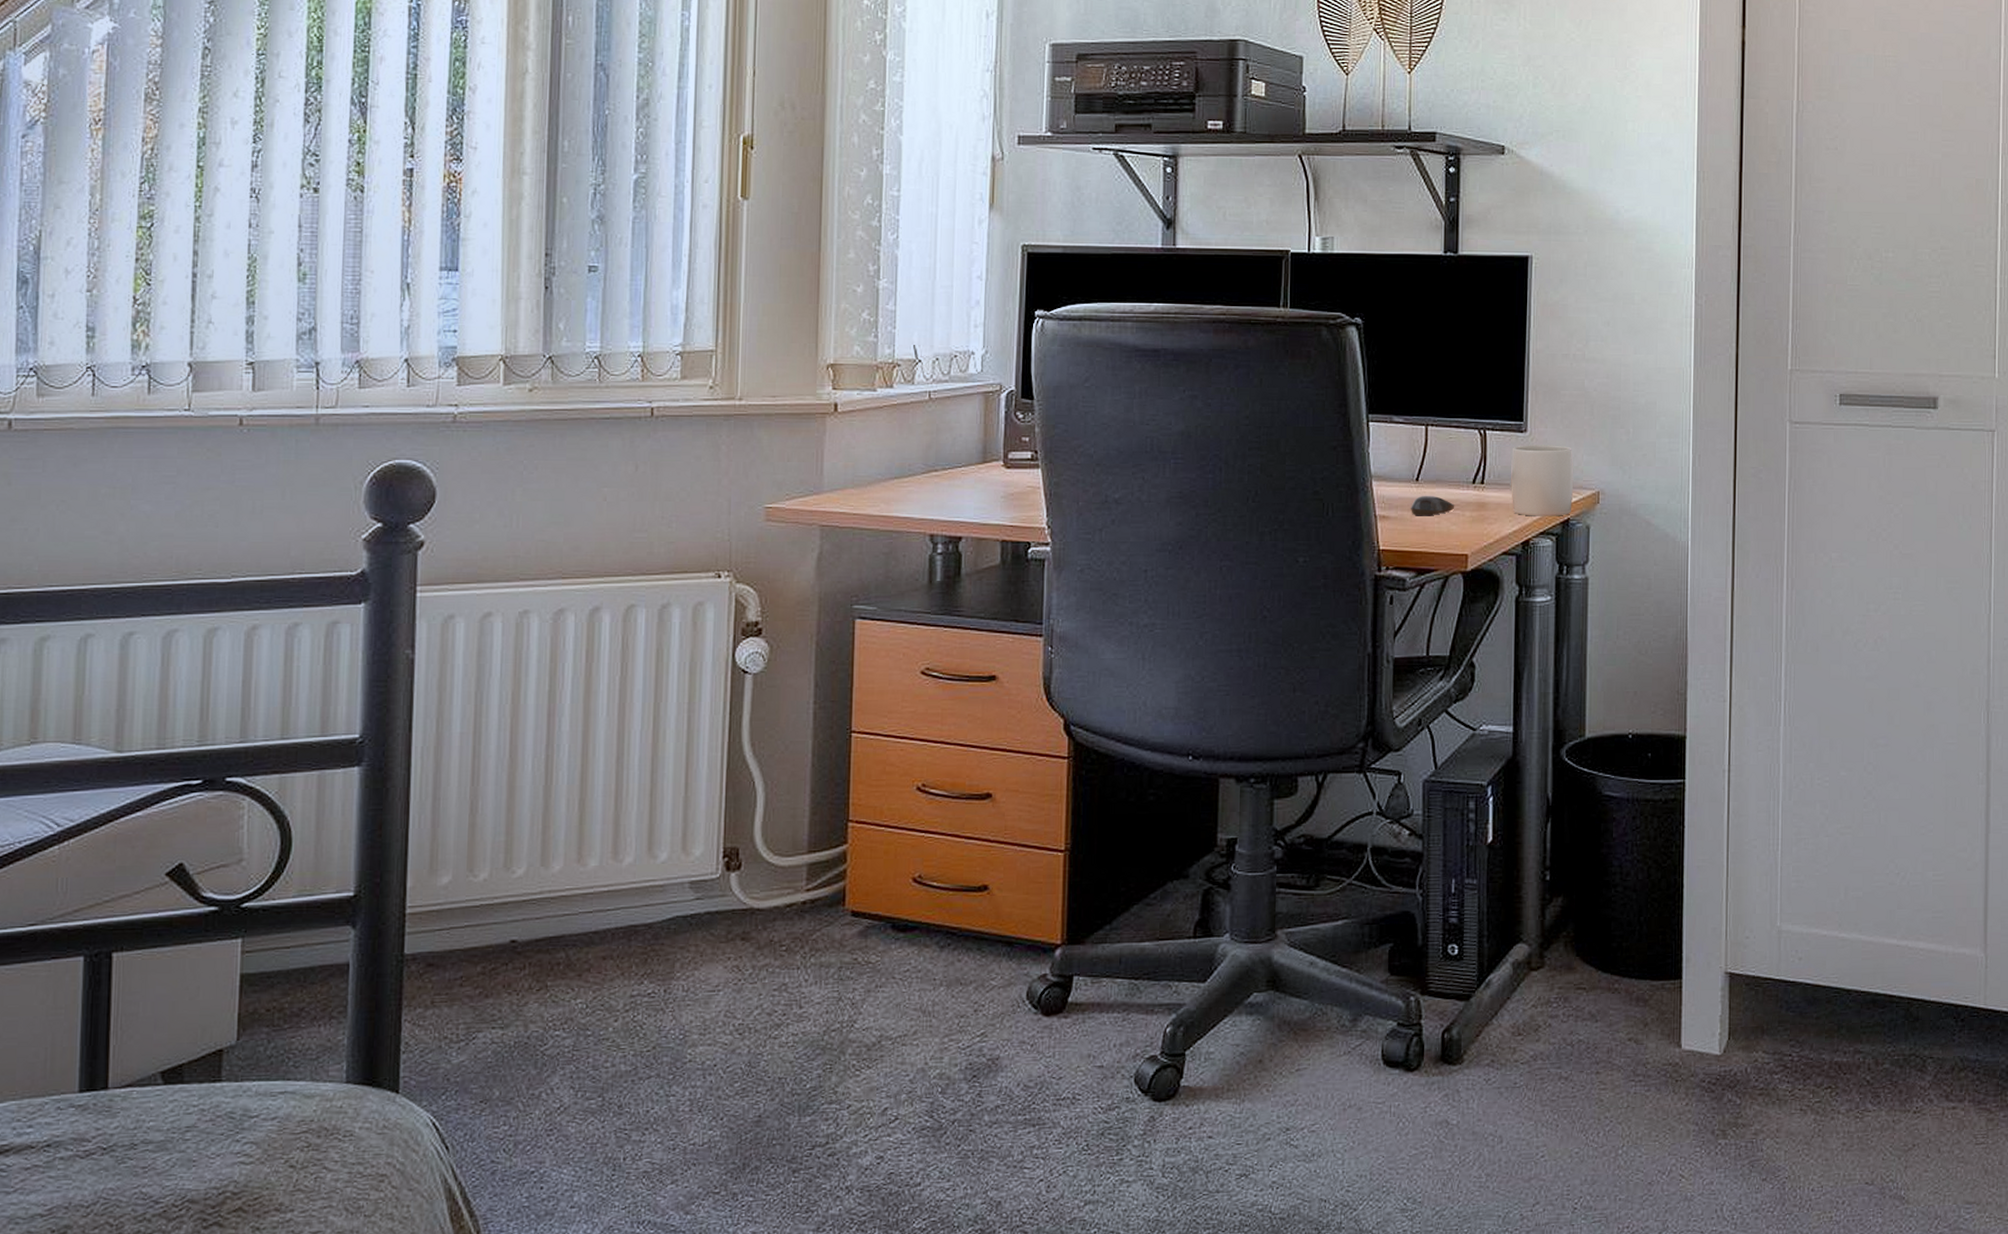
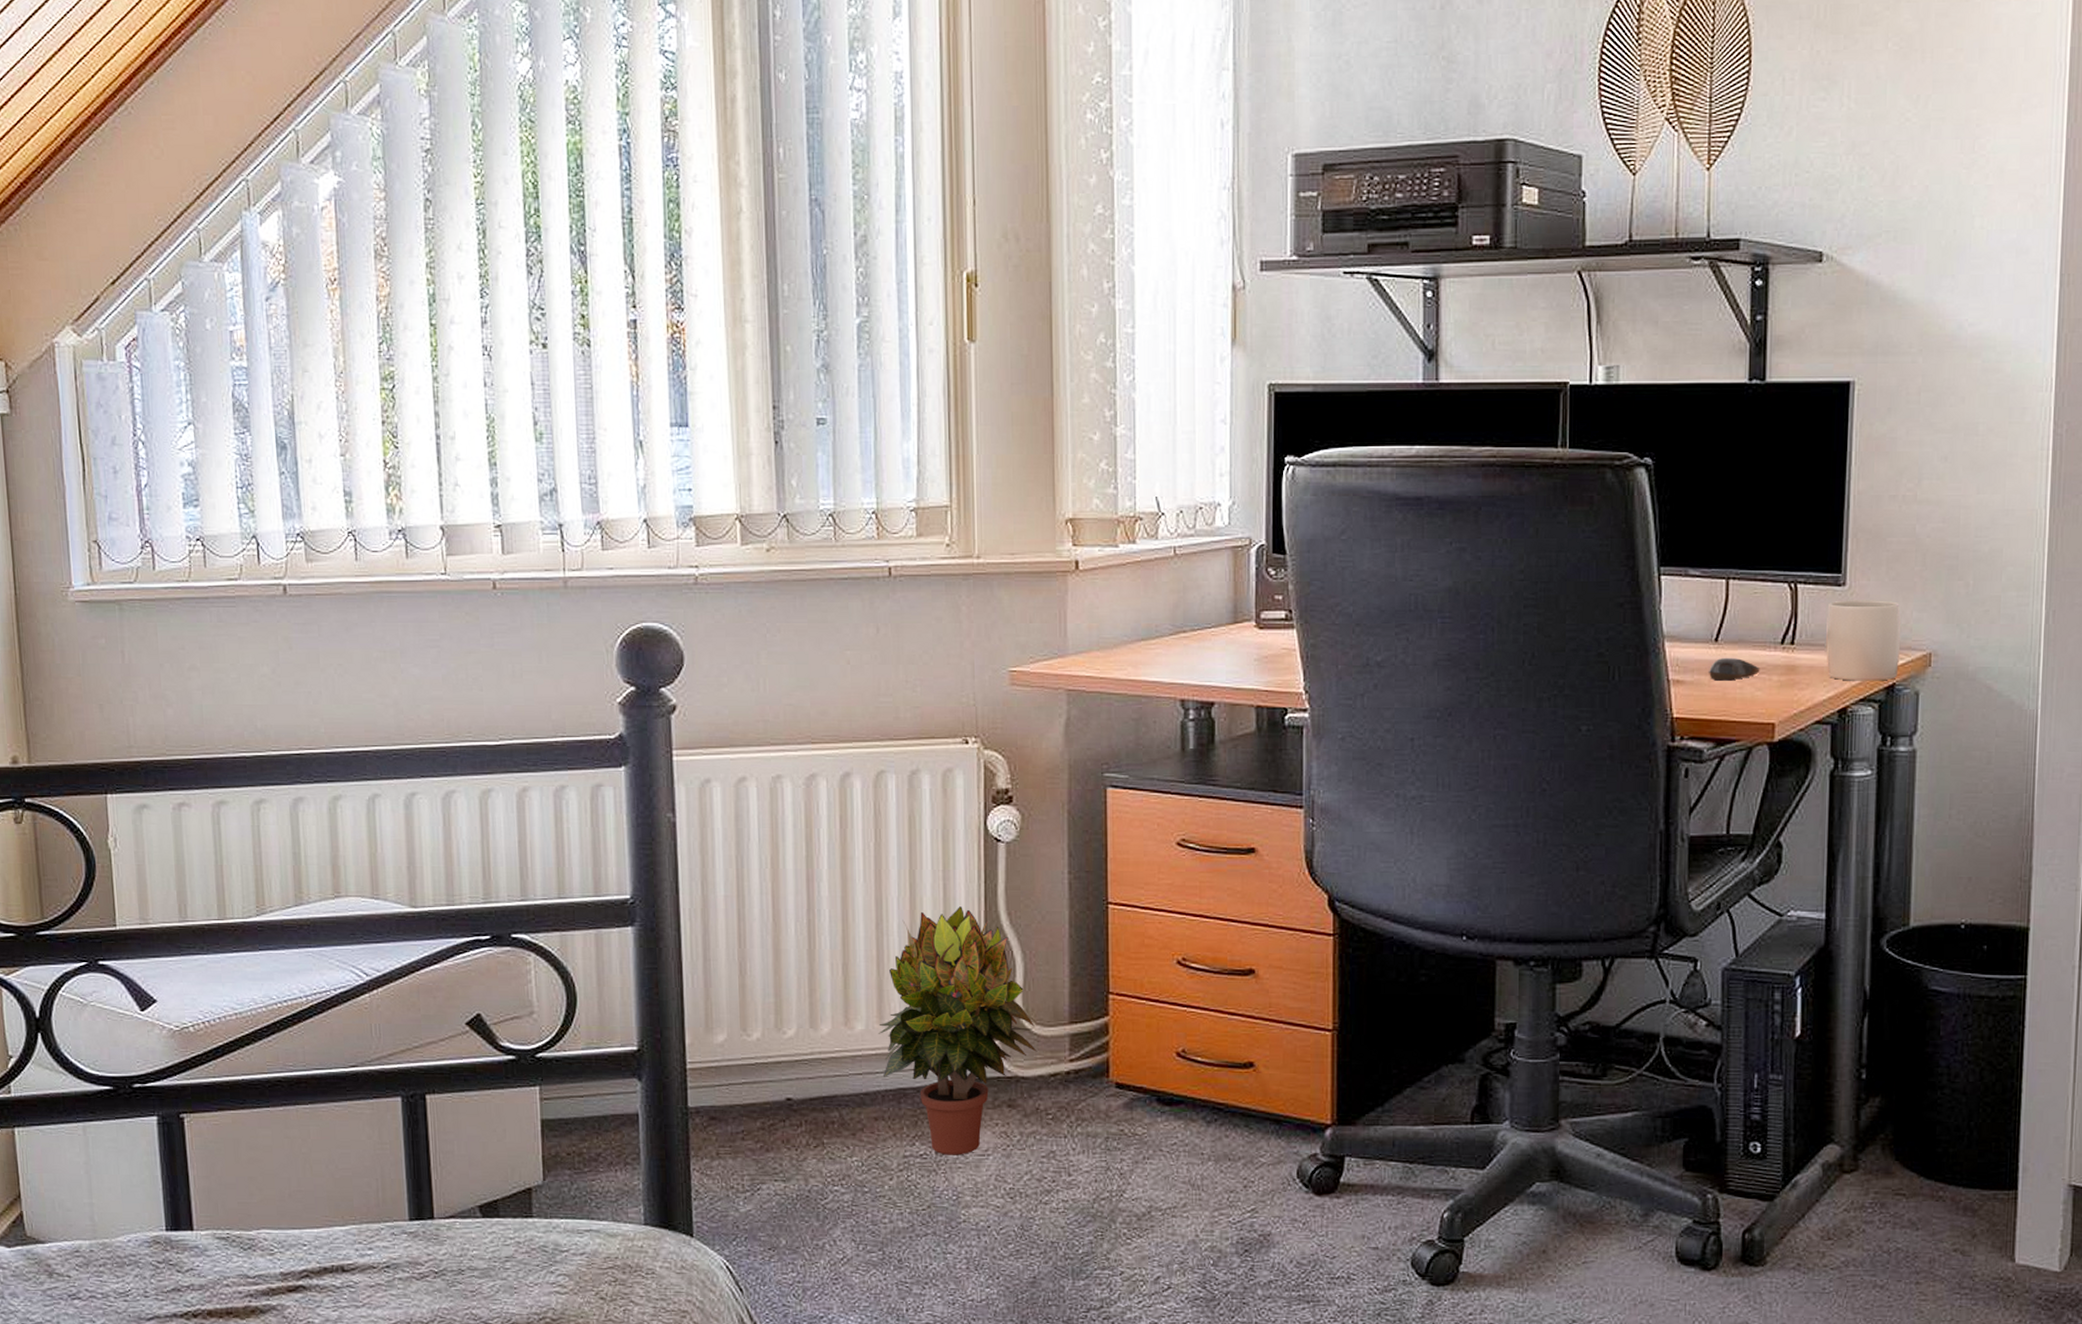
potted plant: none [611,738,774,993] -> present [877,906,1038,1155]

